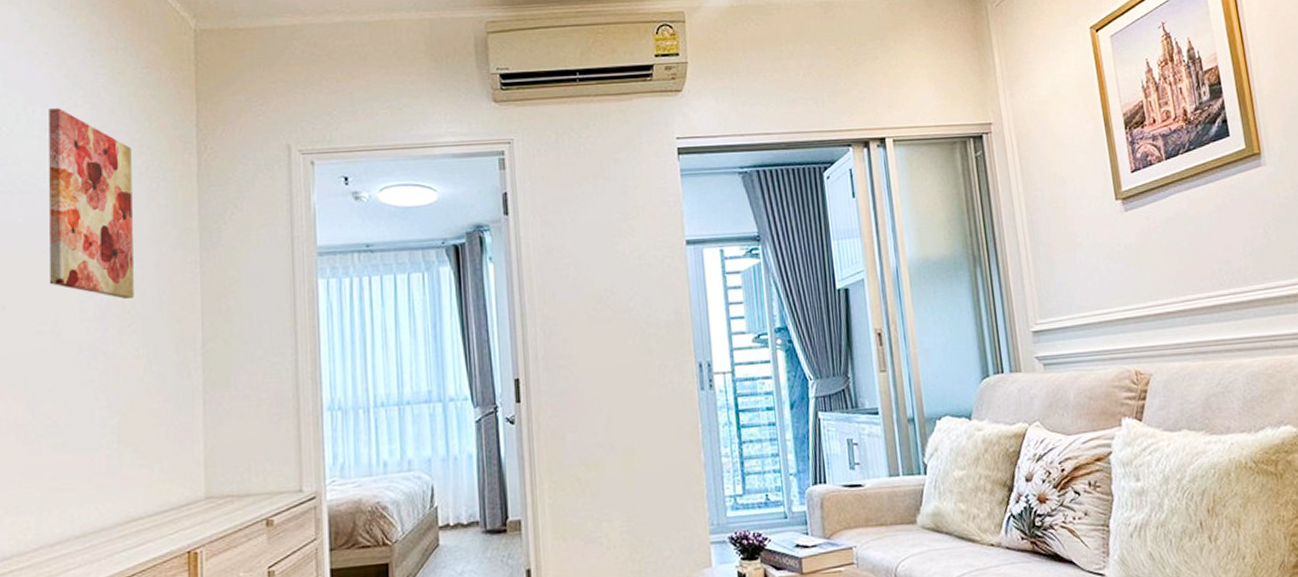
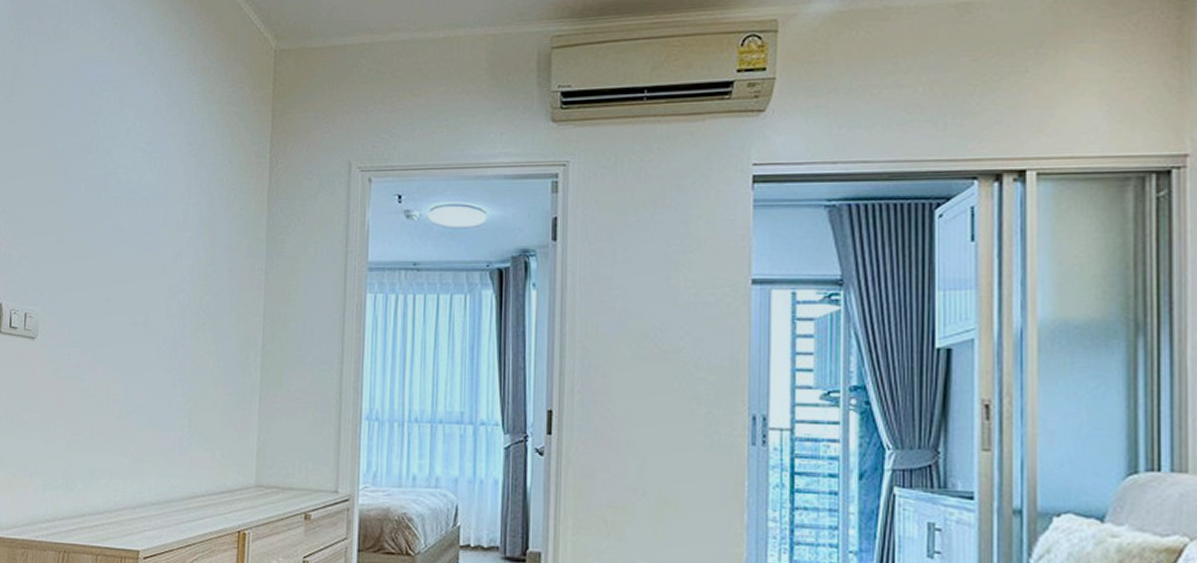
wall art: present [49,108,134,299] -> none [145,124,215,299]

